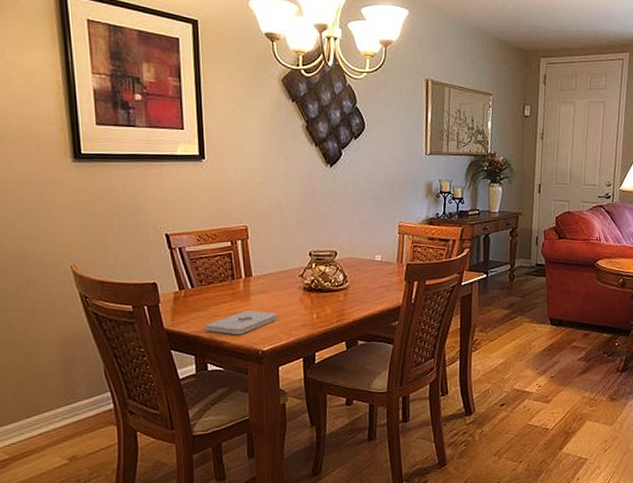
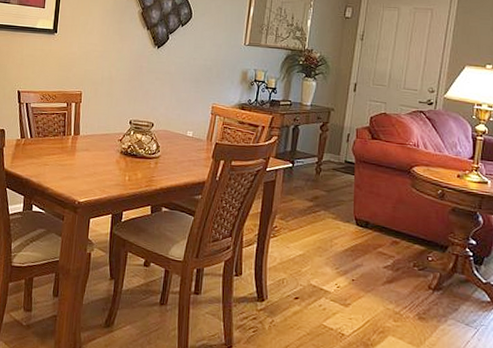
notepad: present [206,309,278,335] -> none [36,163,96,185]

